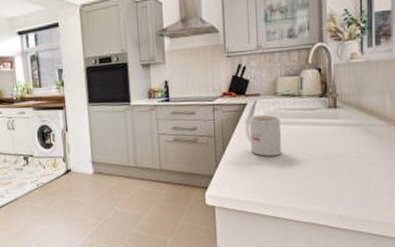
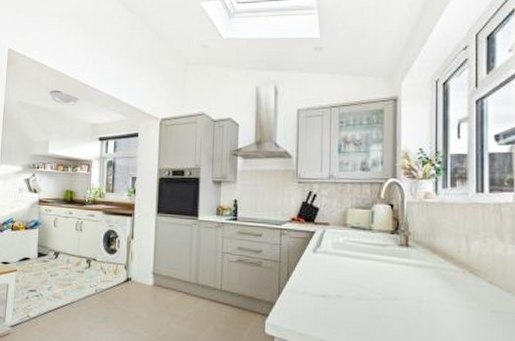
mug: present [245,115,282,156] -> none [312,245,349,290]

